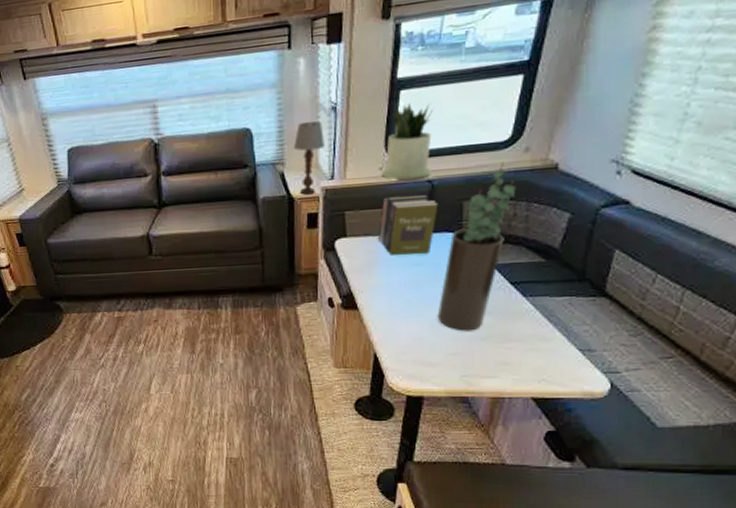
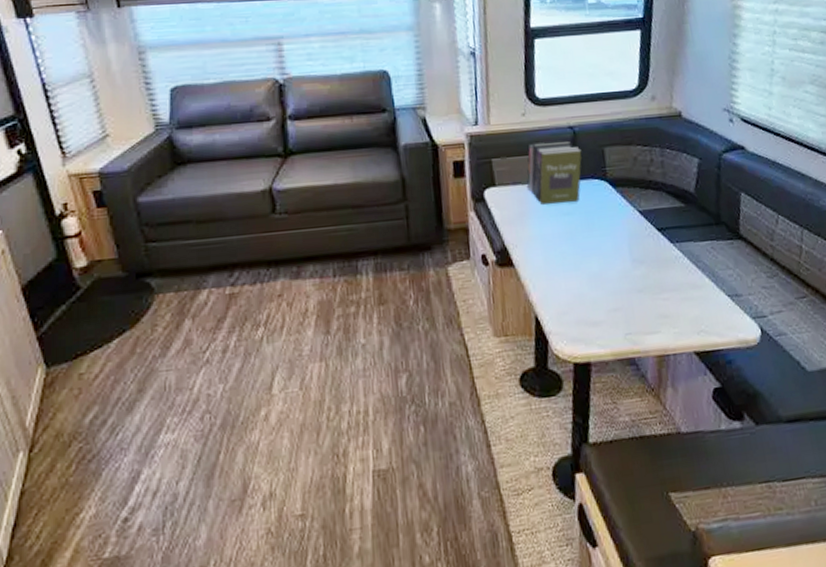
table lamp: present [293,121,325,195] -> none [434,65,466,142]
planter: present [381,103,433,180] -> none [523,51,572,126]
vase: present [437,161,516,331] -> none [593,109,650,284]

